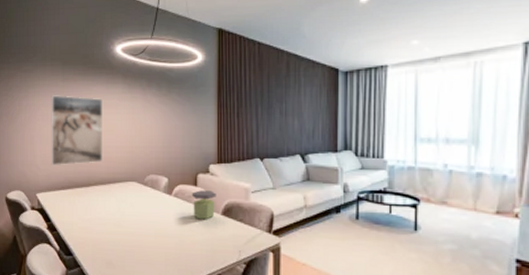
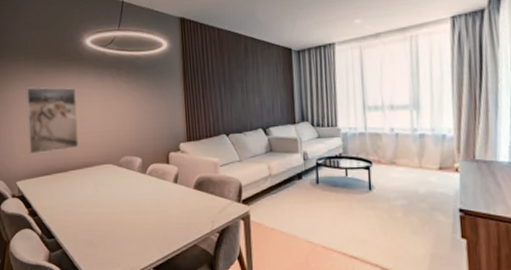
jar: present [191,190,216,220] -> none [164,167,188,195]

